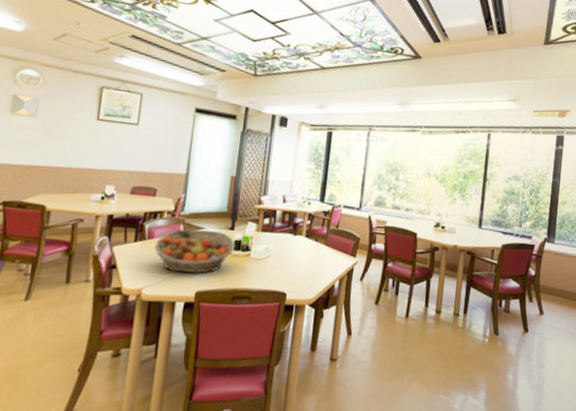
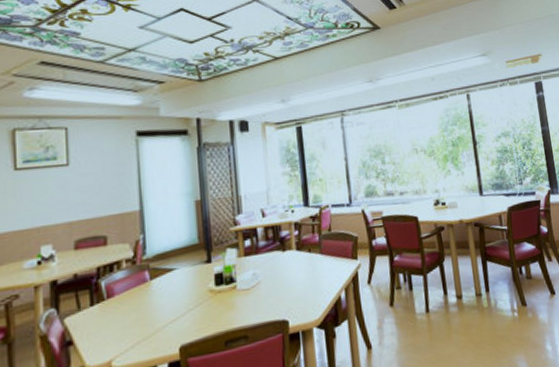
fruit basket: present [153,229,235,274] -> none [116,267,217,331]

